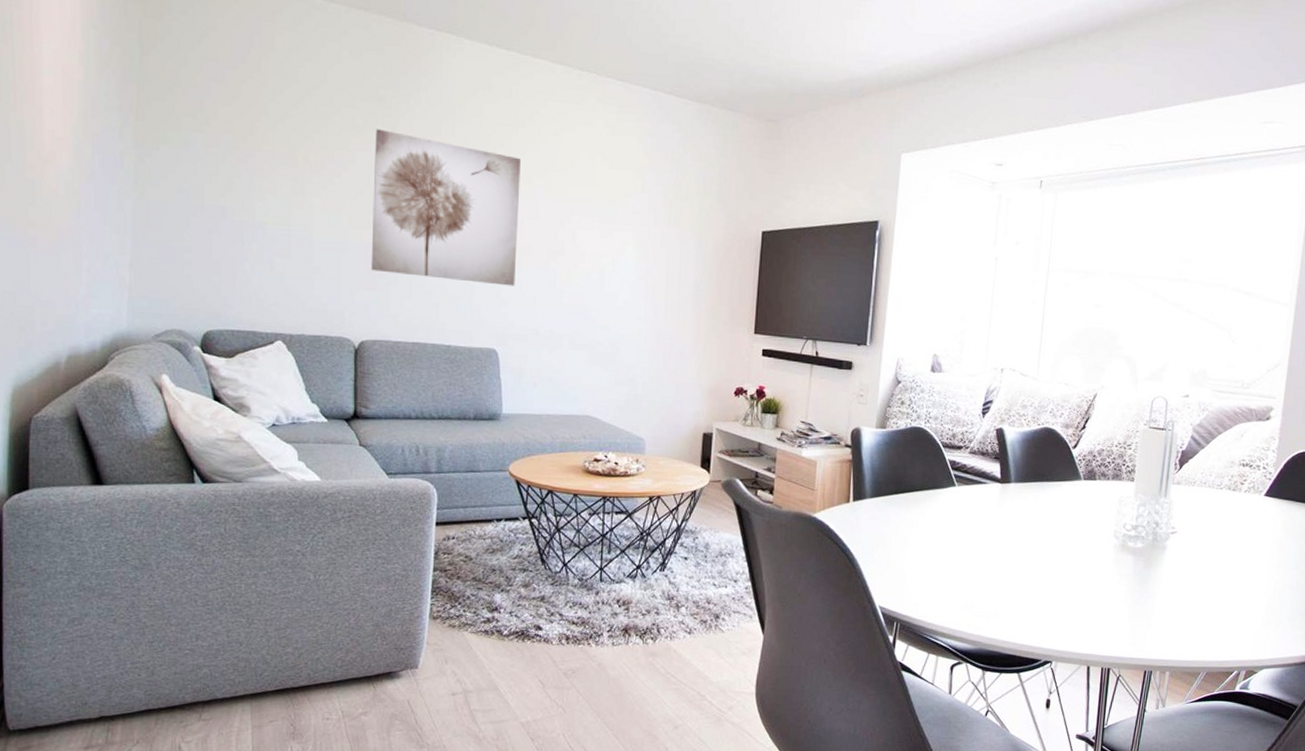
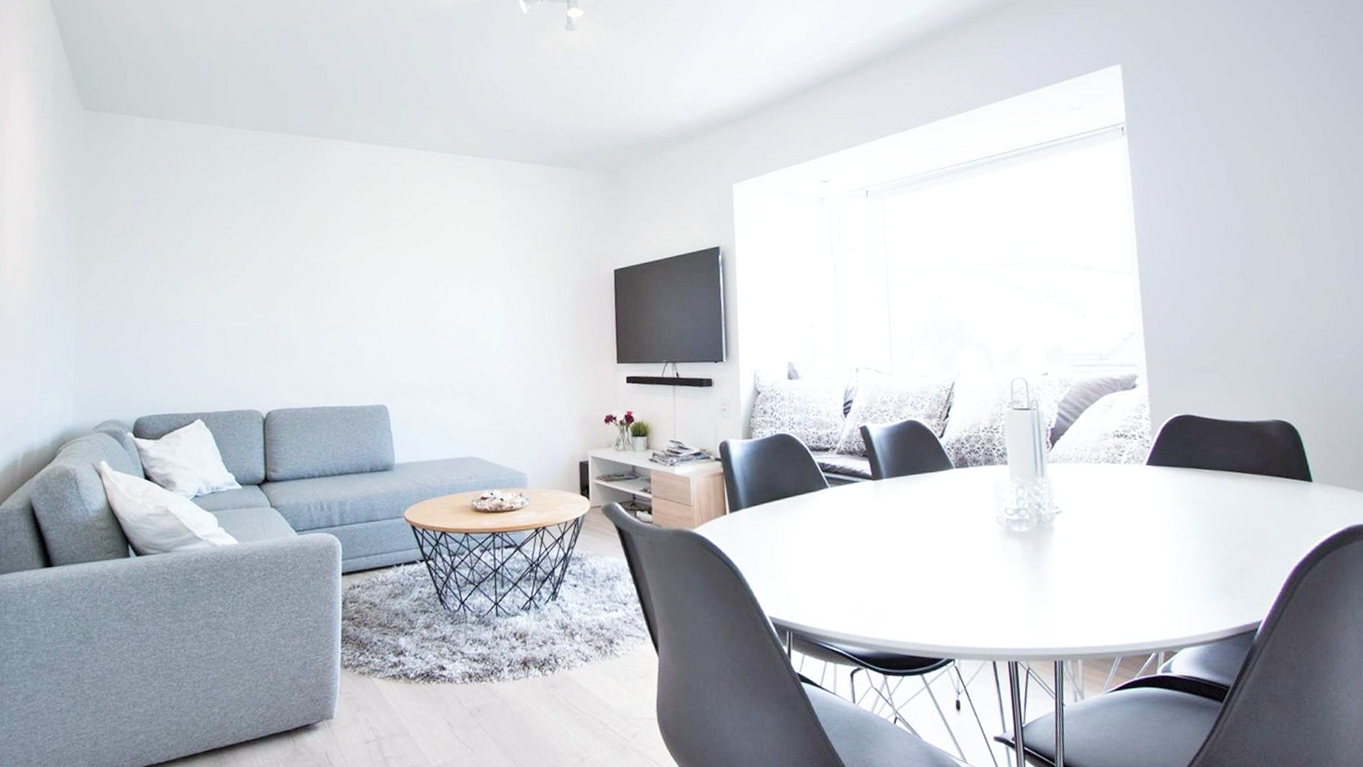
wall art: present [371,129,521,286] -> none [272,226,399,348]

